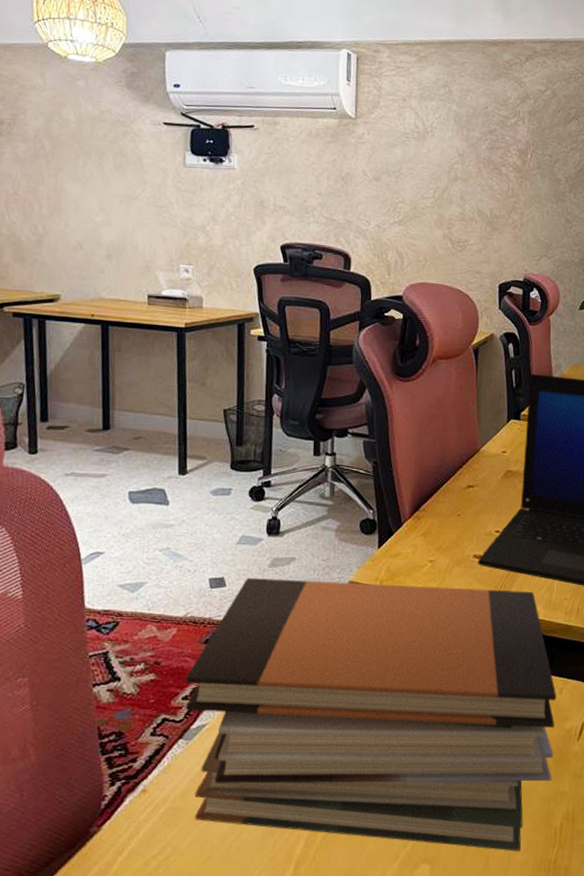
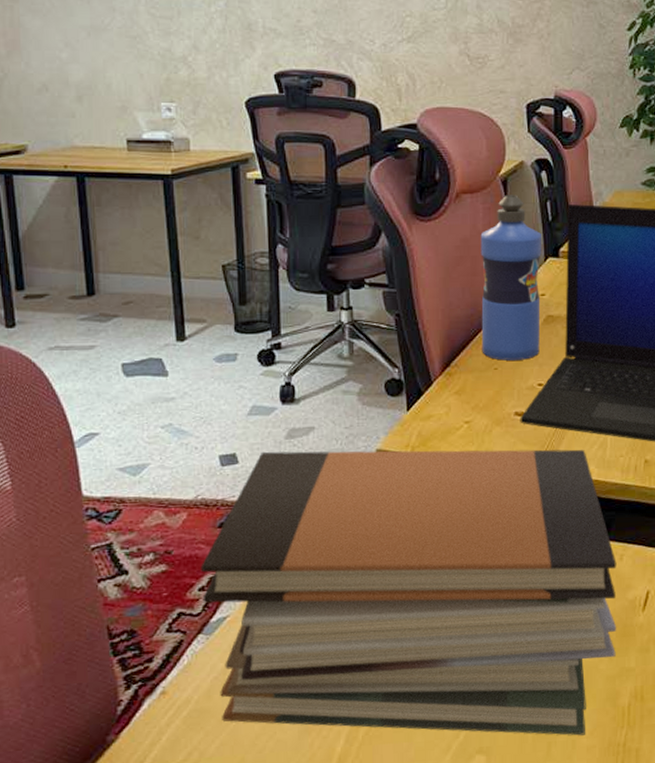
water bottle: none [447,362,506,509] -> present [480,195,541,361]

